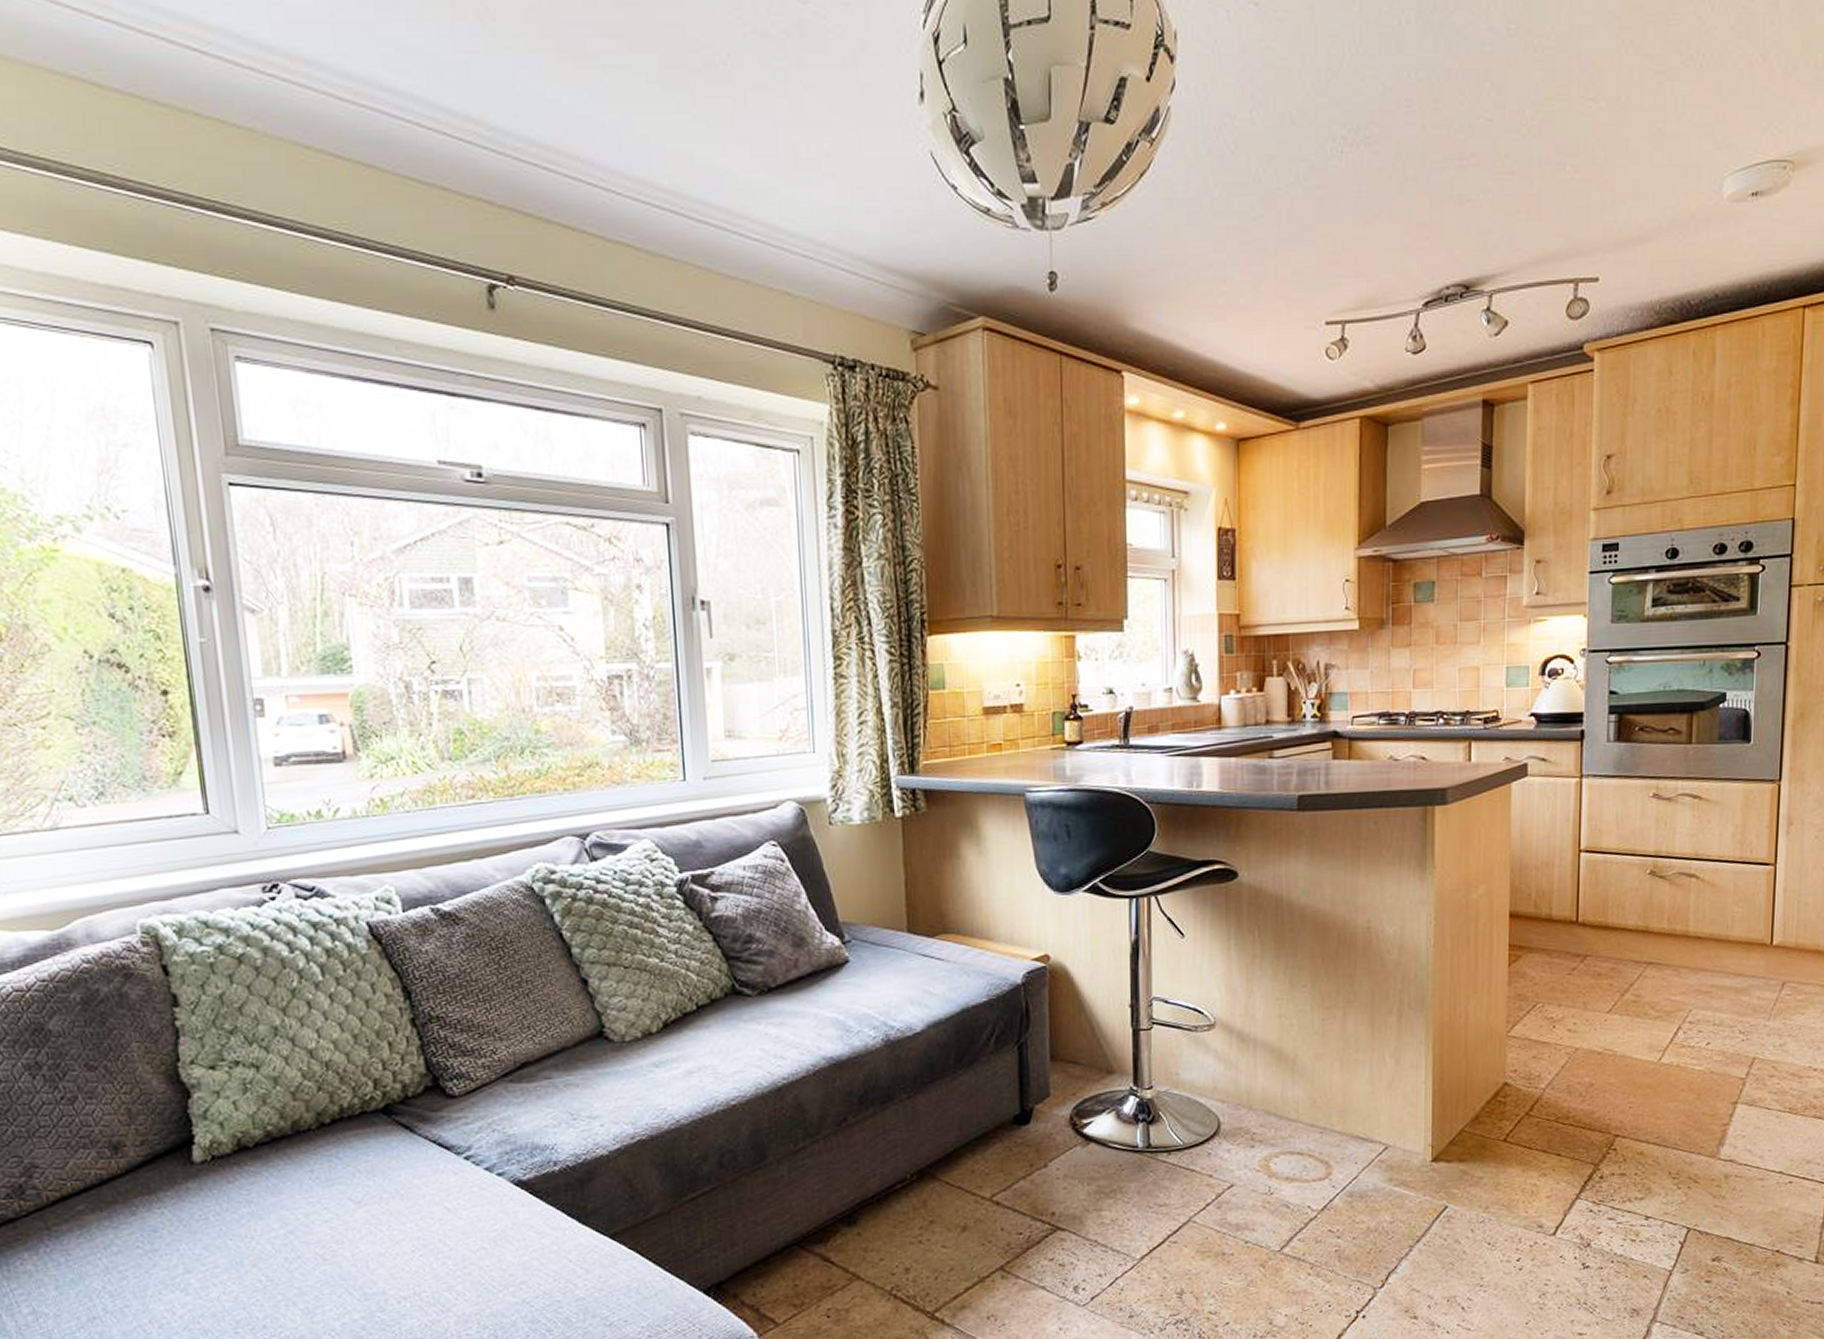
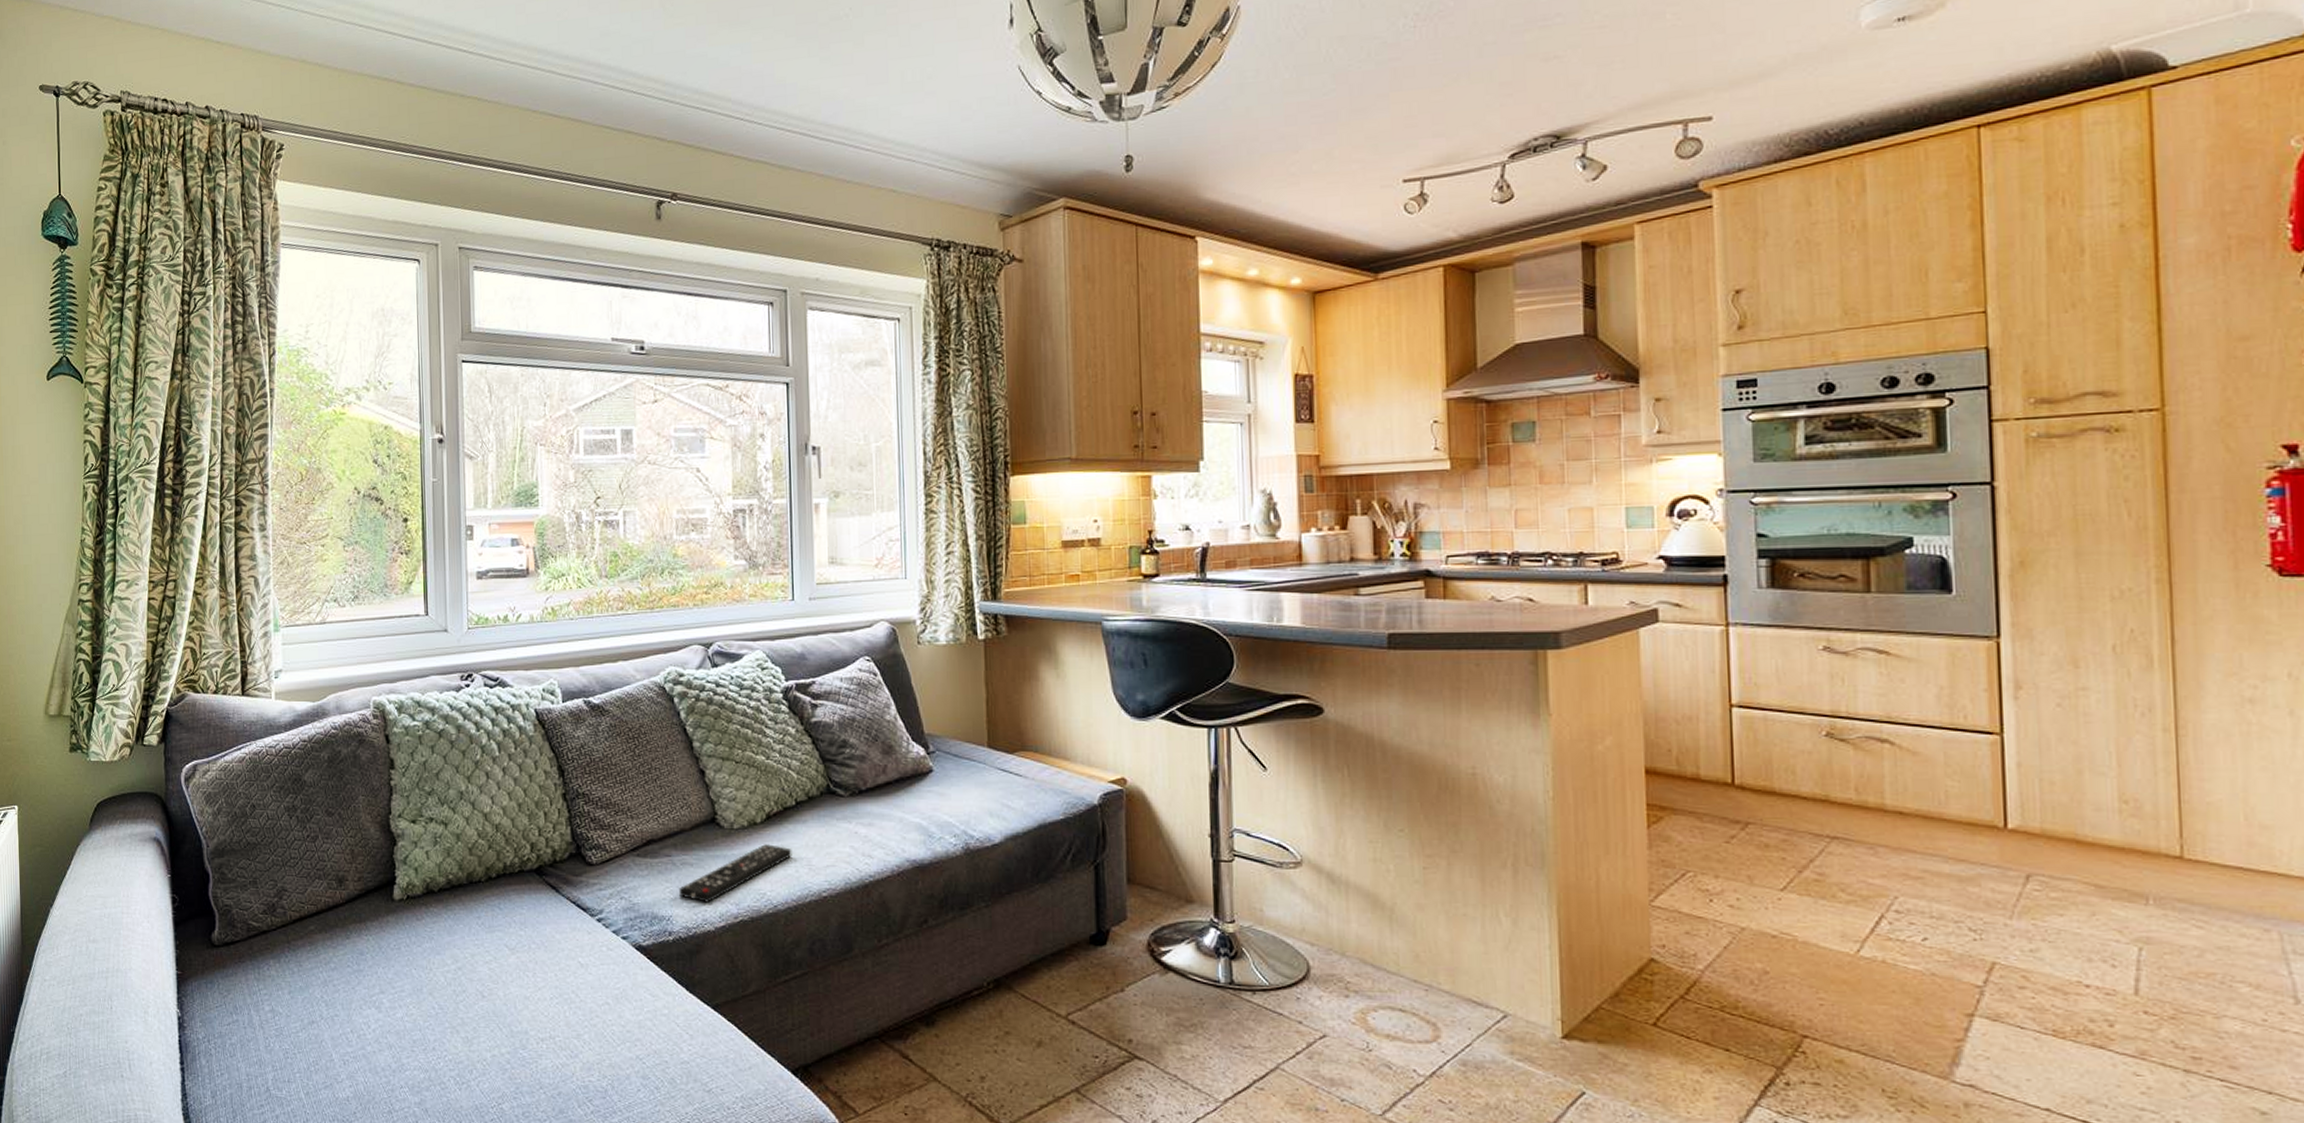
remote control: none [563,1055,695,1125] -> present [679,844,792,903]

